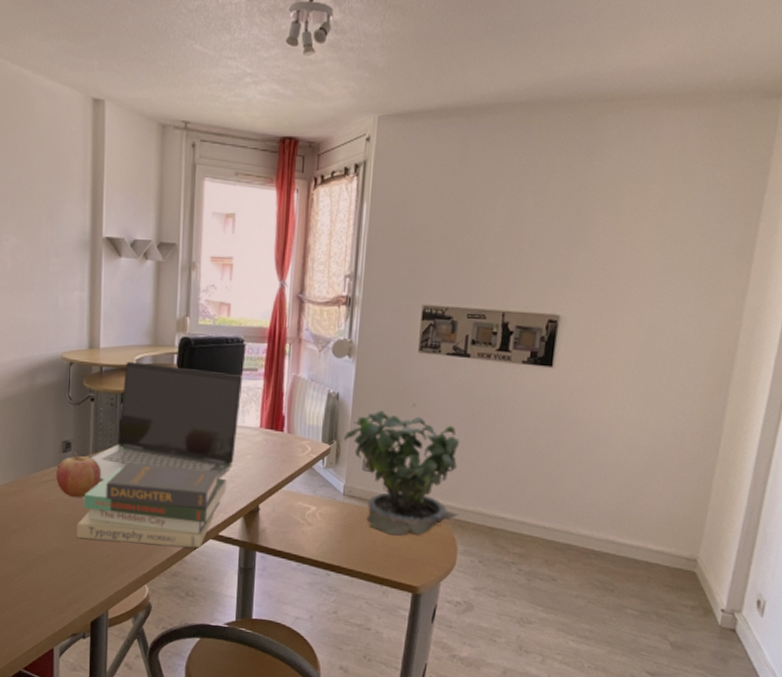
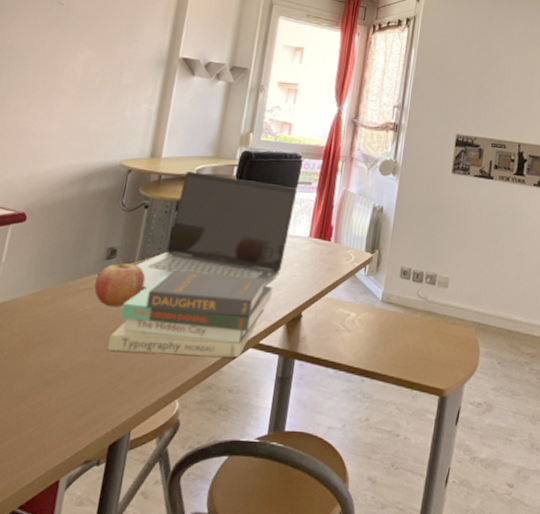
potted plant: present [344,403,460,536] -> none [385,217,484,340]

